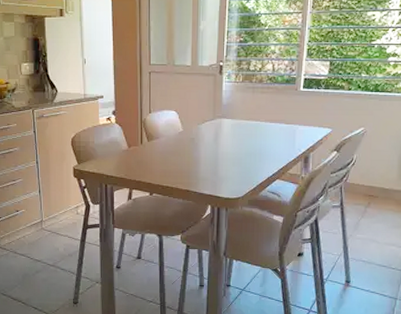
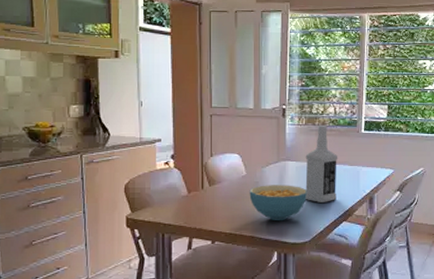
cereal bowl: none [185,141,242,177] -> present [249,185,308,221]
vodka: none [240,83,275,161] -> present [305,126,338,204]

